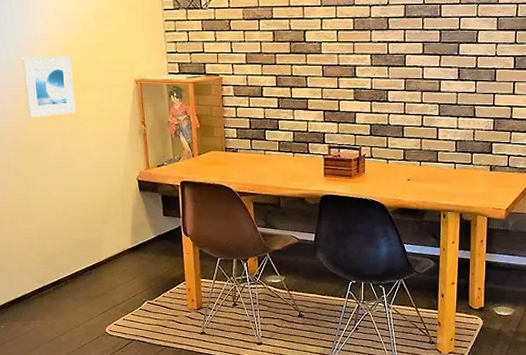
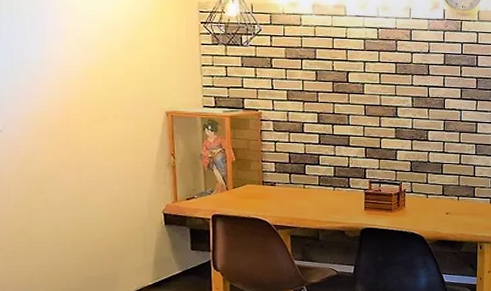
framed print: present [21,57,76,117] -> none [33,83,95,146]

